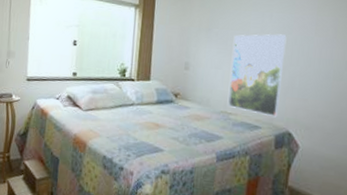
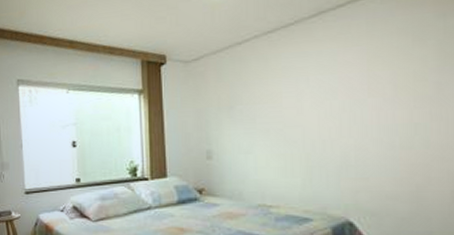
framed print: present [227,34,287,118] -> none [263,101,332,205]

